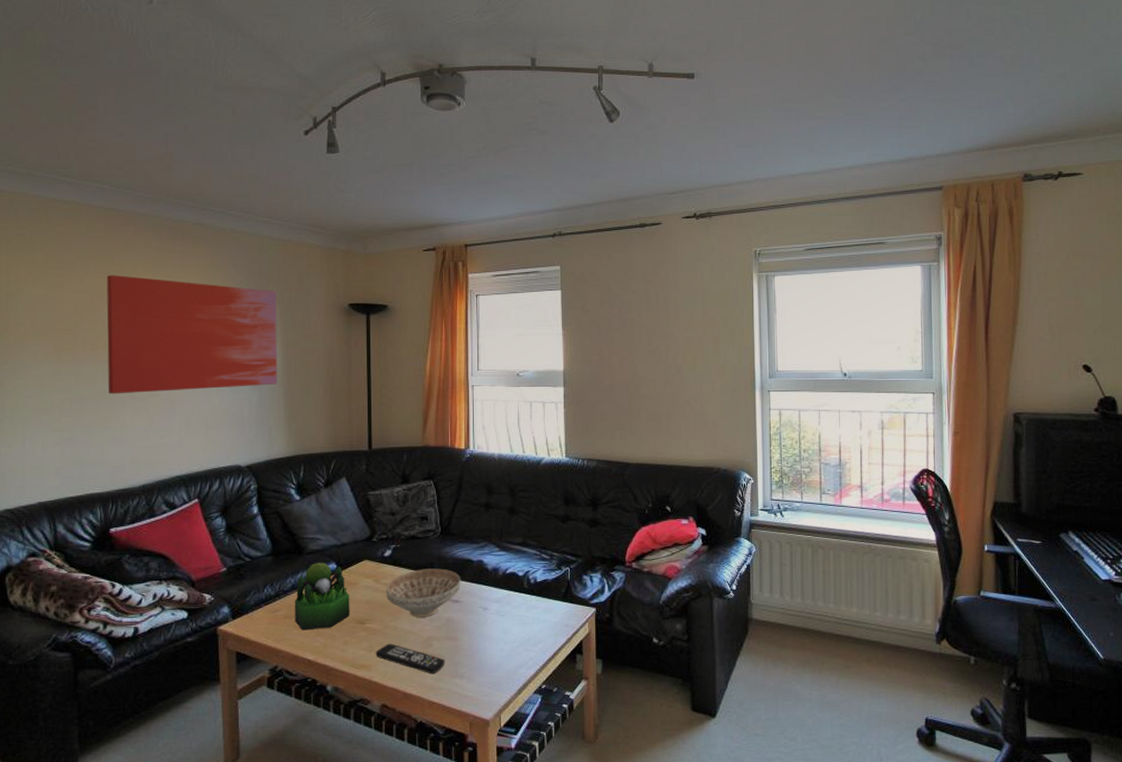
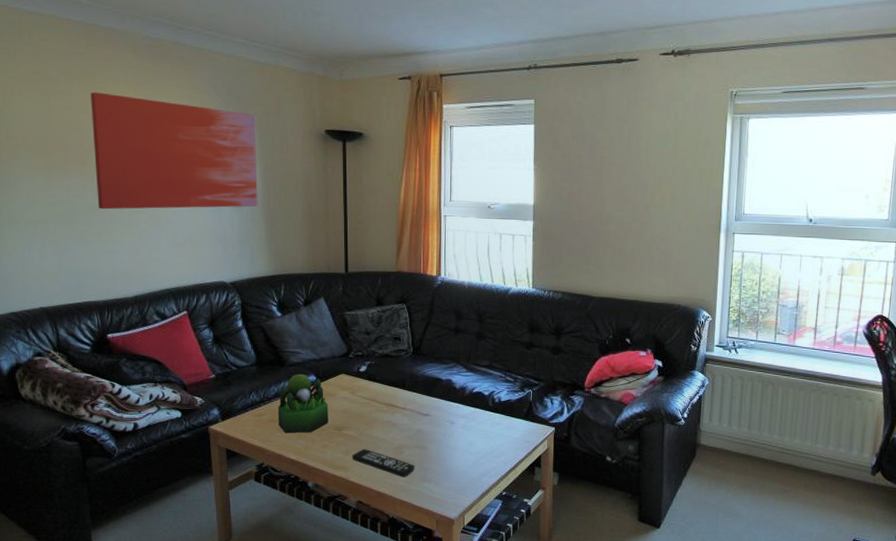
decorative bowl: present [385,568,461,617] -> none [361,384,431,428]

